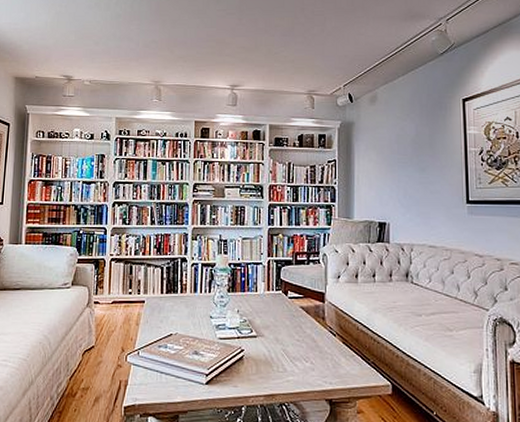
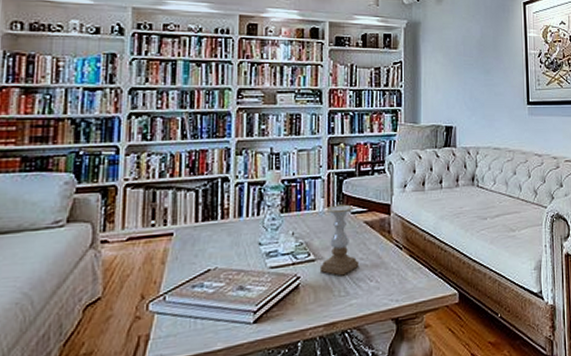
candle holder: none [260,289,296,354] -> present [319,204,360,276]

